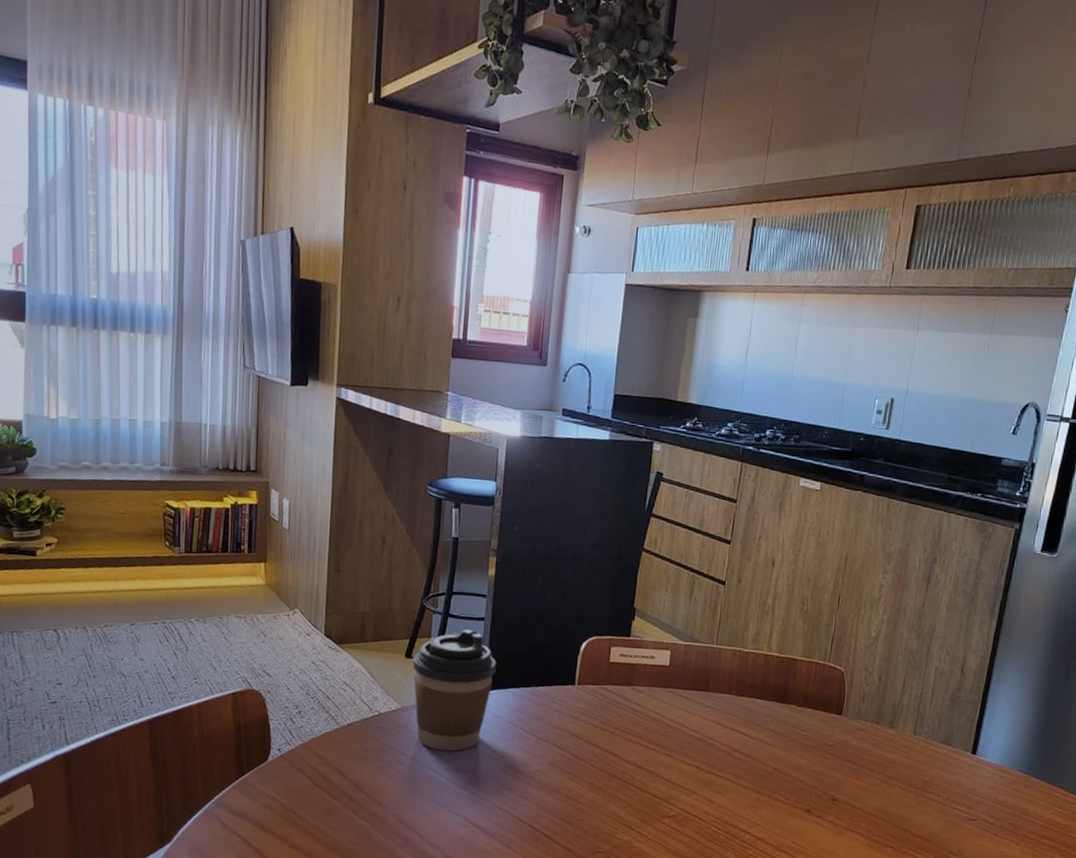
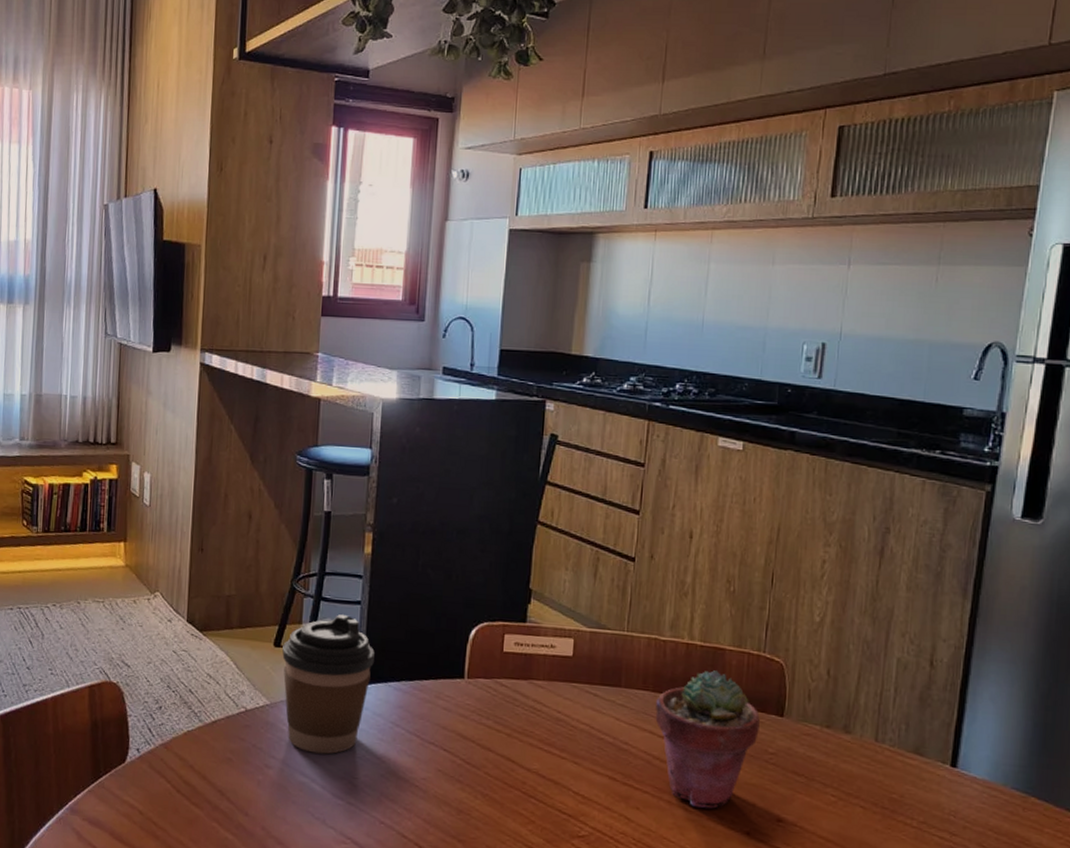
potted succulent: none [736,677,823,791] -> present [655,670,760,809]

